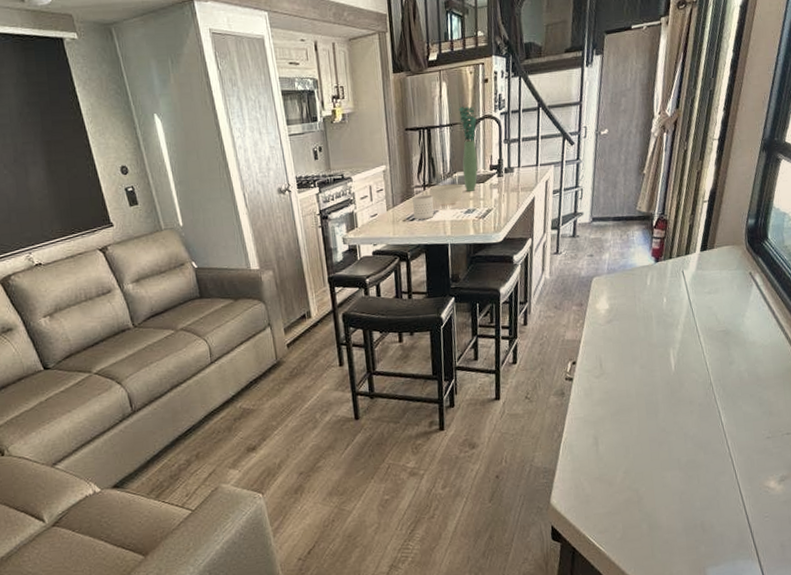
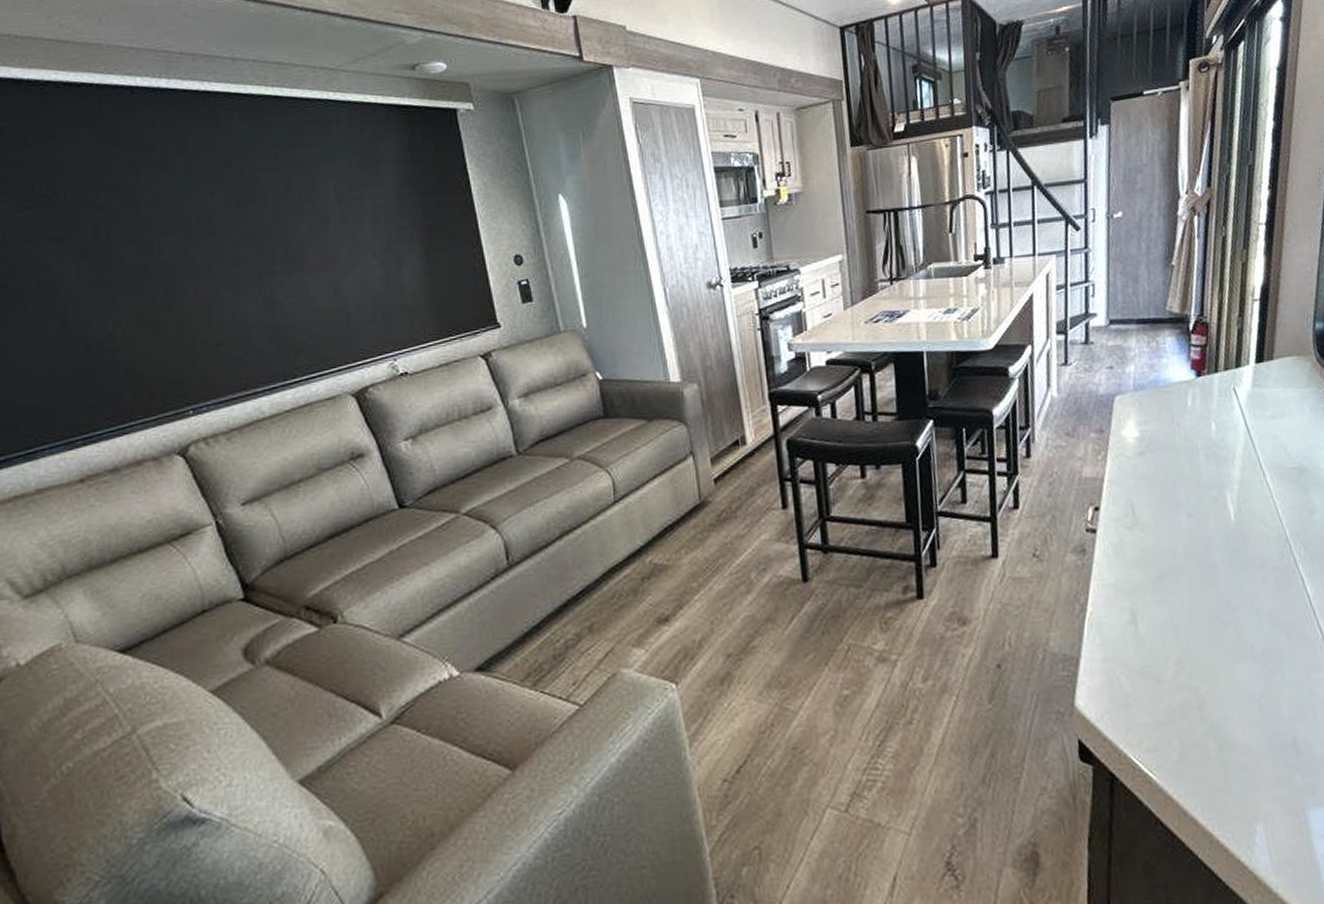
mug: present [412,194,434,220] -> none [876,290,905,322]
bowl: present [430,184,464,206] -> none [899,277,942,305]
vase: present [458,103,478,192] -> none [932,181,959,287]

